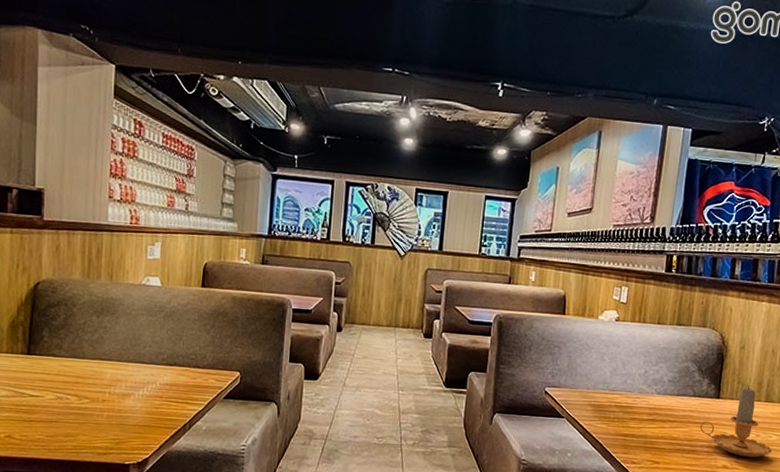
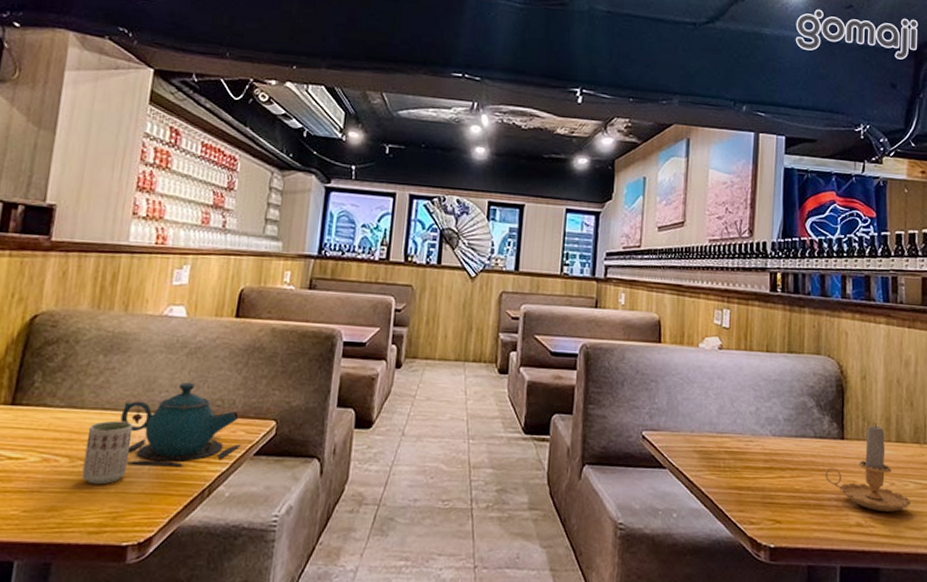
cup: none [89,368,126,418] -> present [81,420,134,485]
teapot: none [115,339,213,406] -> present [120,382,241,466]

